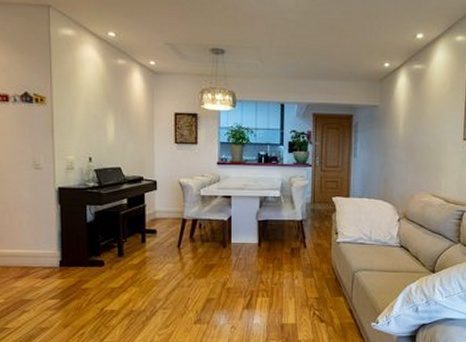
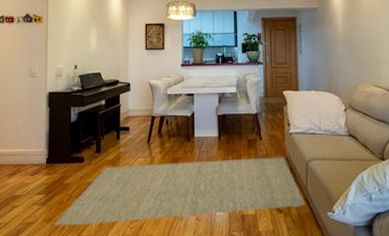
rug: none [72,266,348,332] -> present [54,157,305,226]

